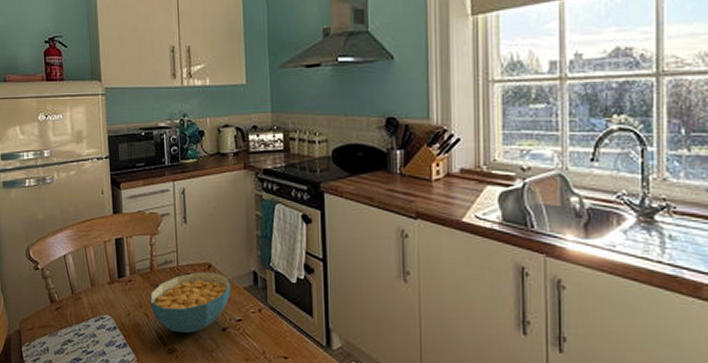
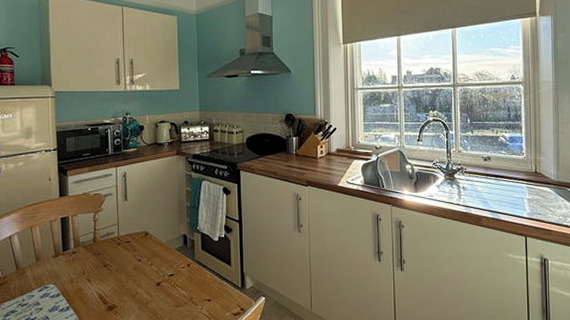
cereal bowl: present [150,271,231,333] -> none [93,238,165,291]

